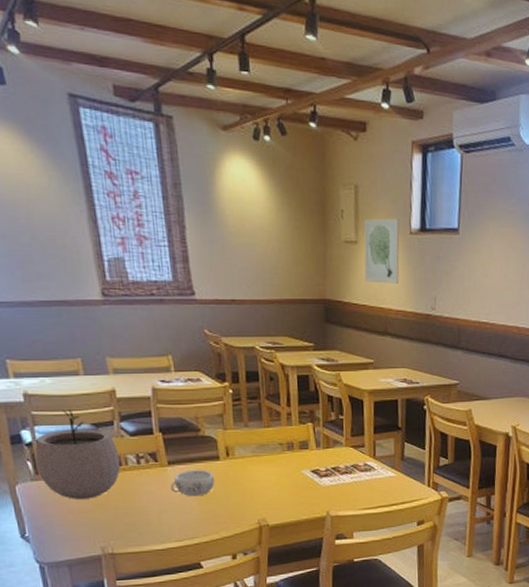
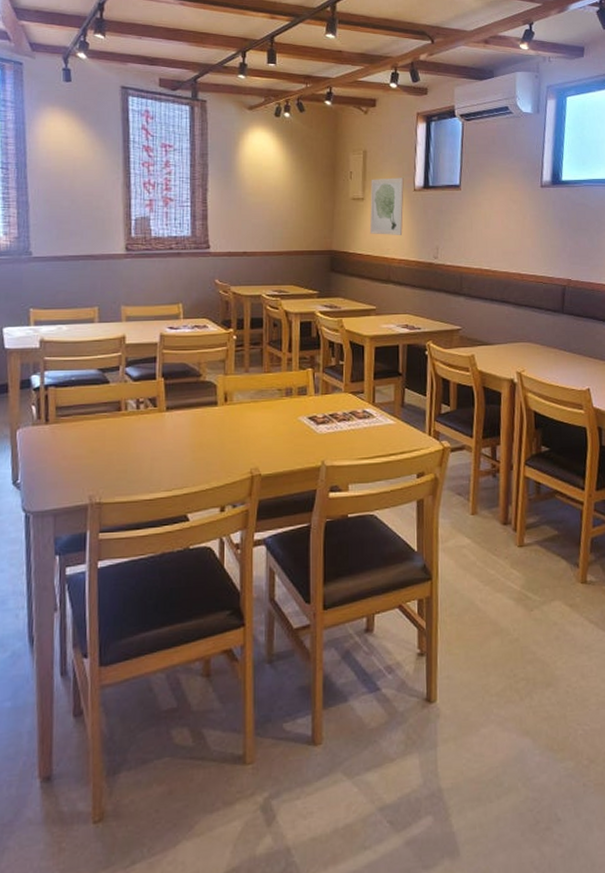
plant pot: present [35,410,120,499] -> none [40,355,120,445]
decorative bowl: present [171,470,215,497] -> none [166,416,211,443]

